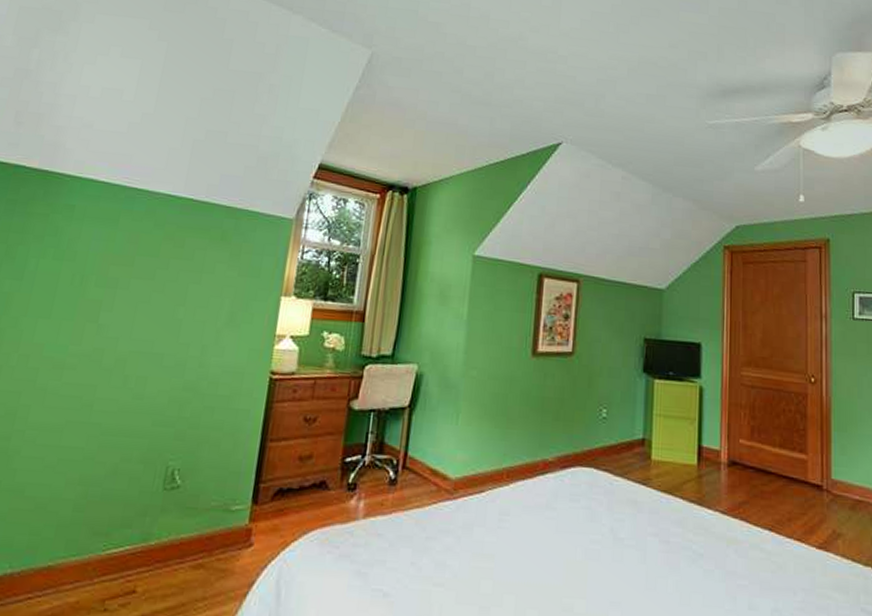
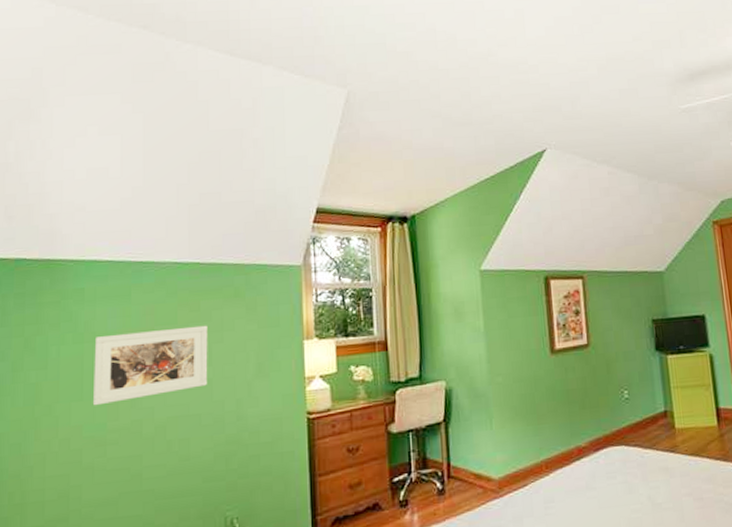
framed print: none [59,256,189,327] -> present [92,325,208,406]

